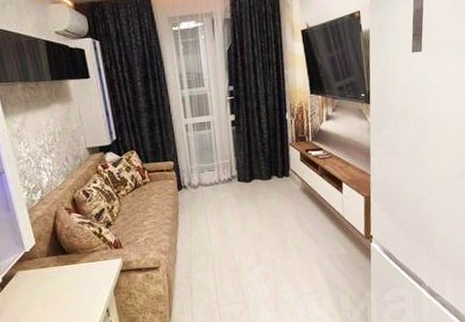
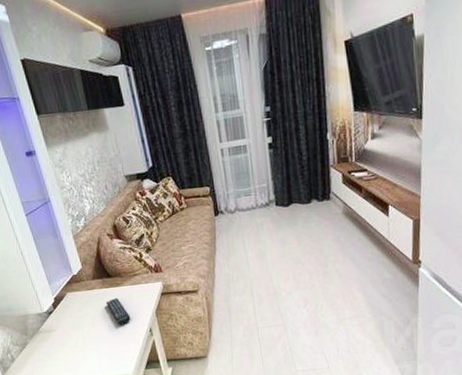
remote control: none [60,276,87,306] -> present [106,298,131,325]

